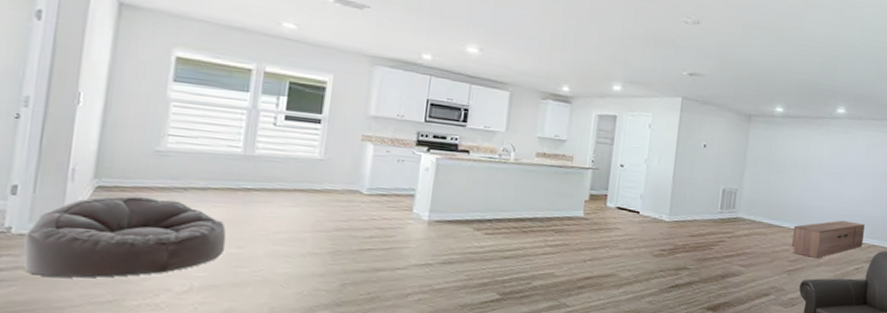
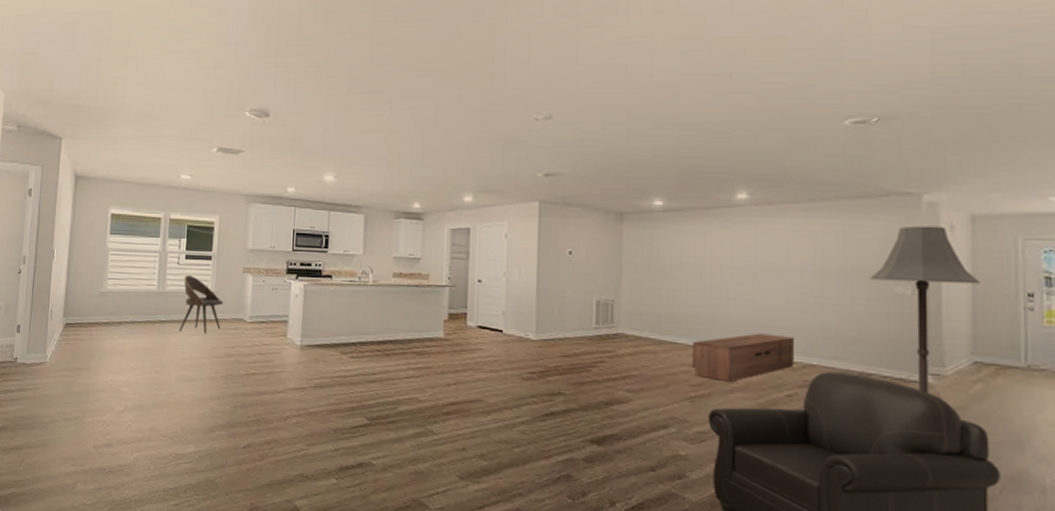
beanbag: present [23,196,227,278] -> none [24,330,149,399]
dining chair: none [272,138,335,205] -> present [179,275,224,334]

